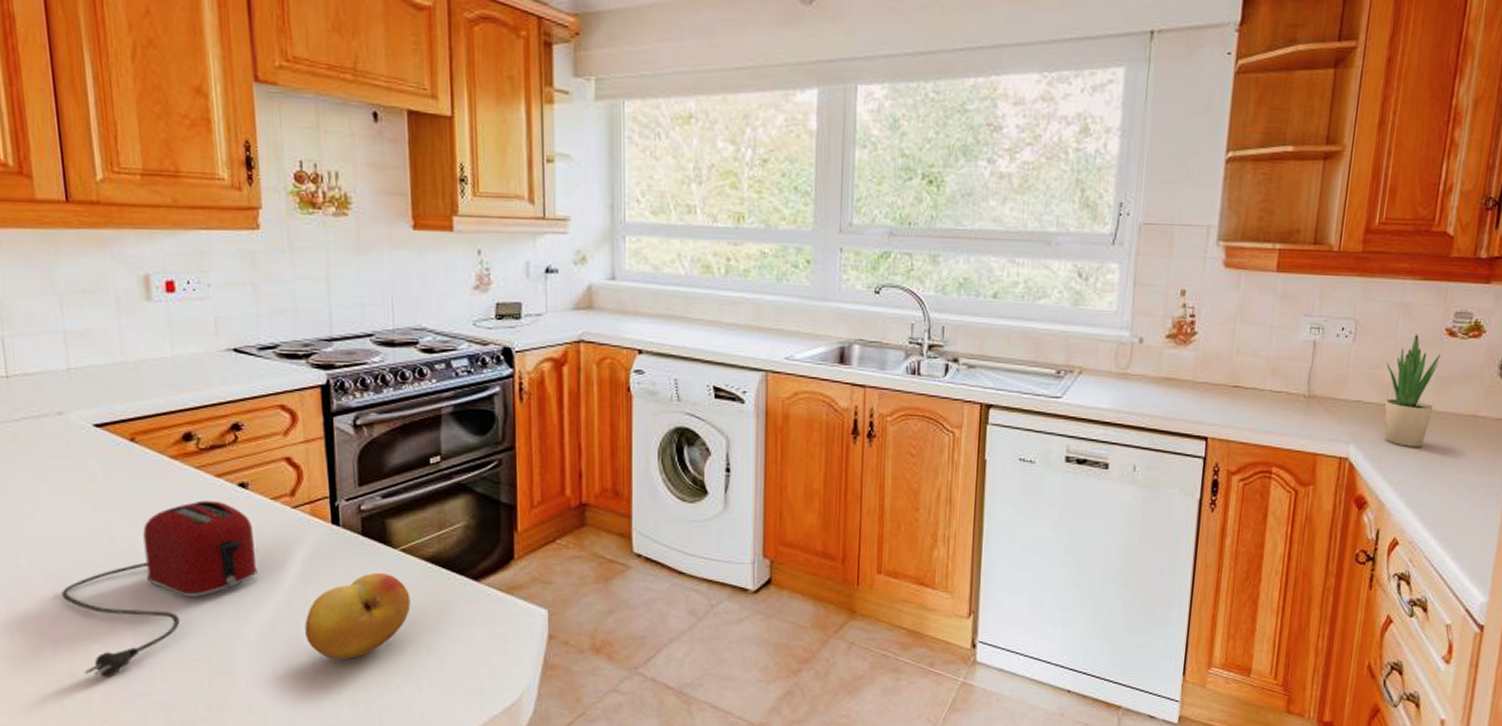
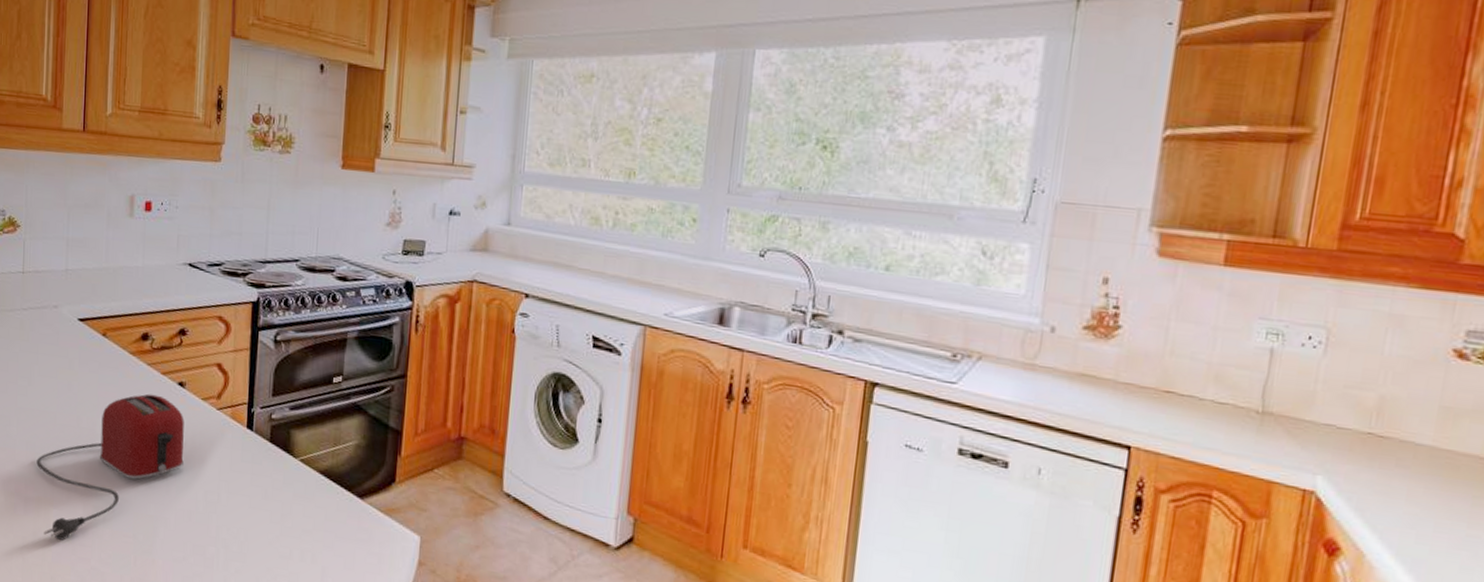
fruit: present [305,572,411,659] -> none [214,478,303,556]
potted plant: present [1384,333,1440,447] -> none [1365,351,1445,490]

